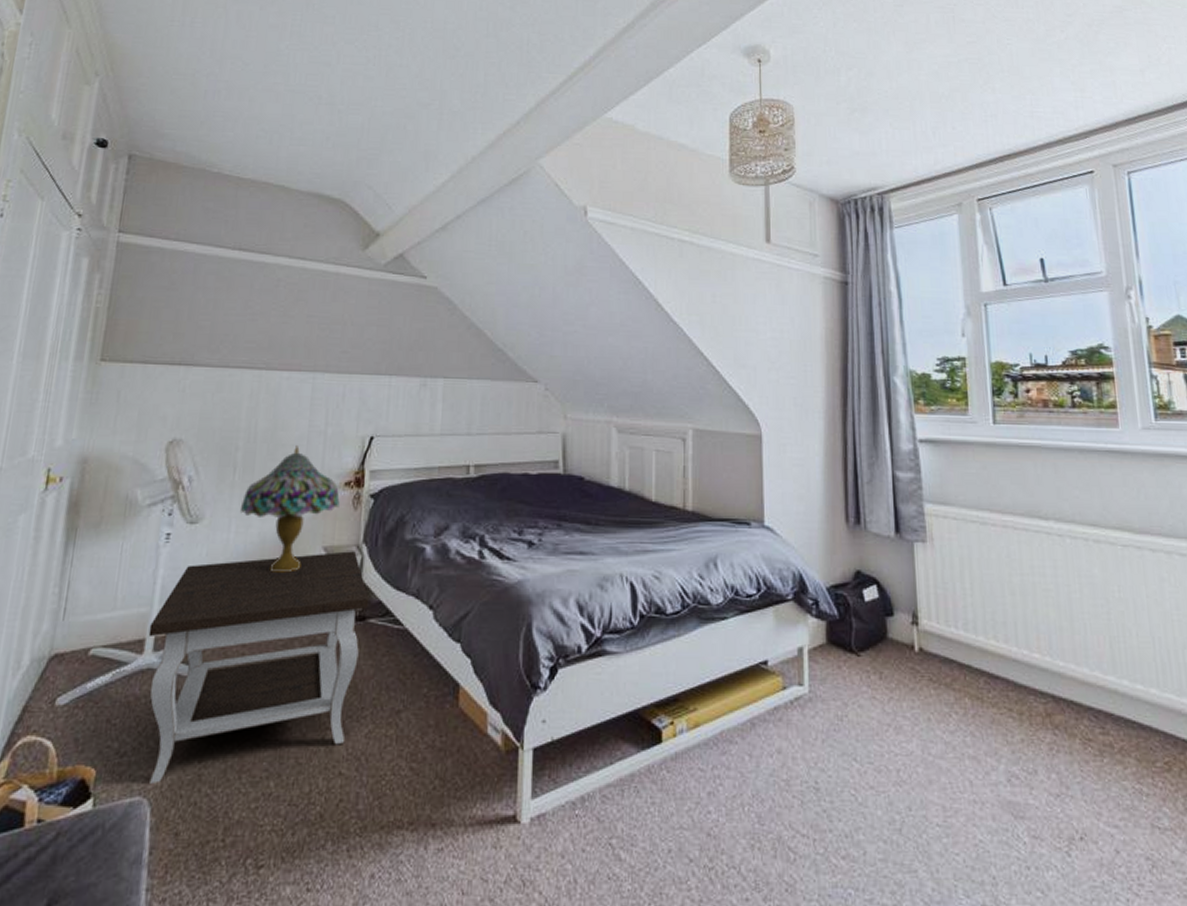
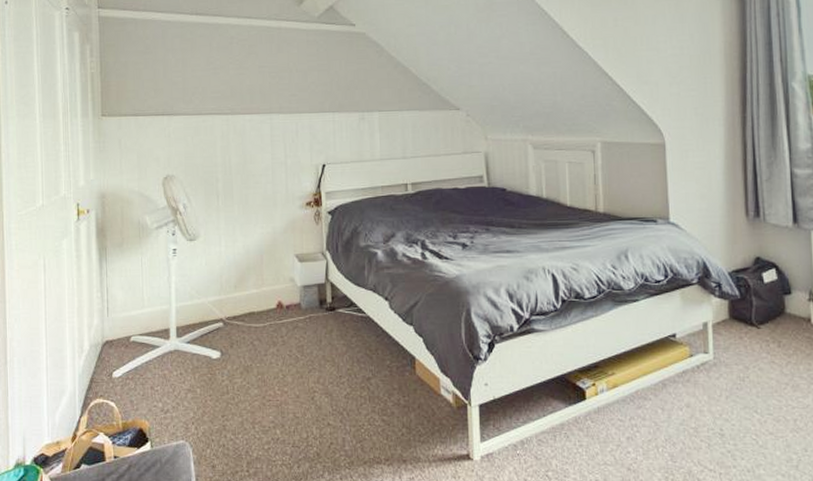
side table: present [148,551,369,784] -> none [171,257,336,432]
table lamp: present [239,446,340,573] -> none [226,175,304,276]

